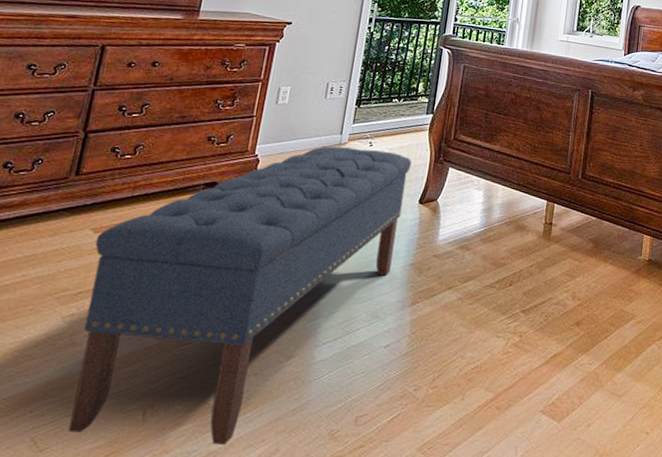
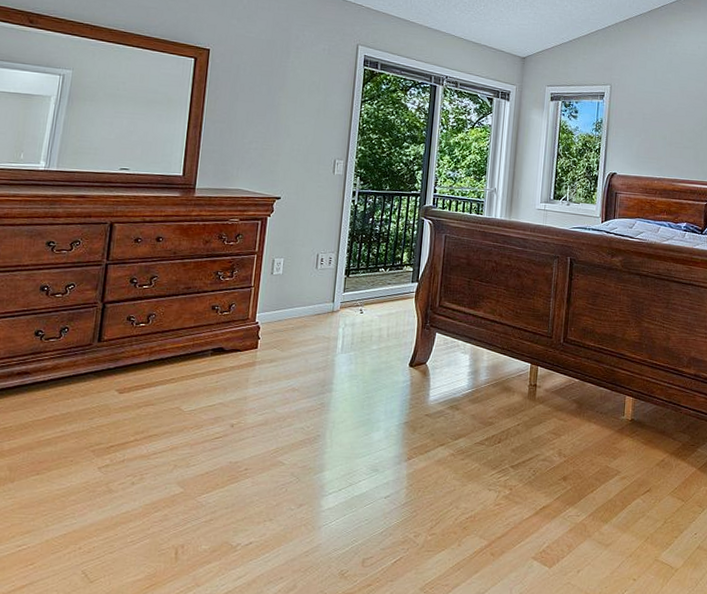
bench: present [68,146,412,446] -> none [113,314,400,582]

